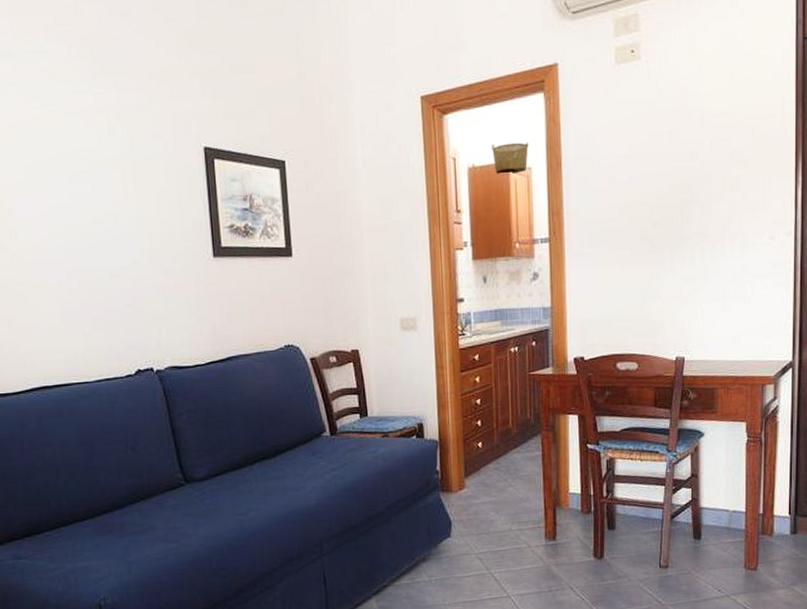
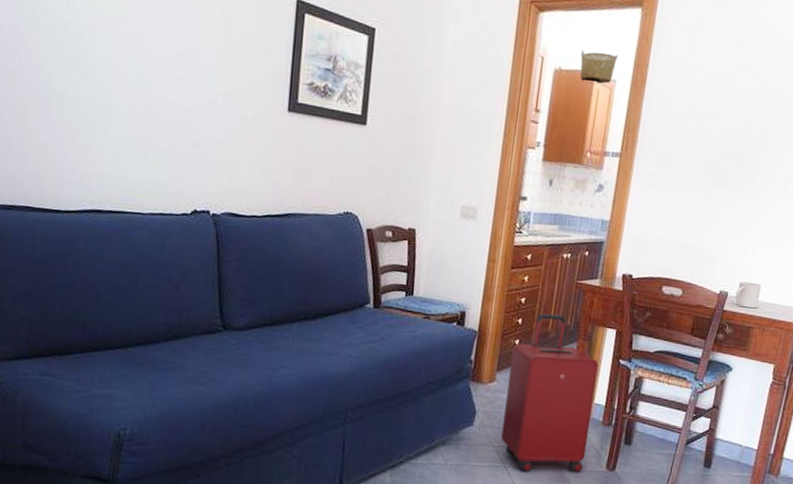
suitcase: none [477,410,570,574] -> present [501,313,599,472]
mug: none [692,343,717,370] -> present [735,281,761,309]

